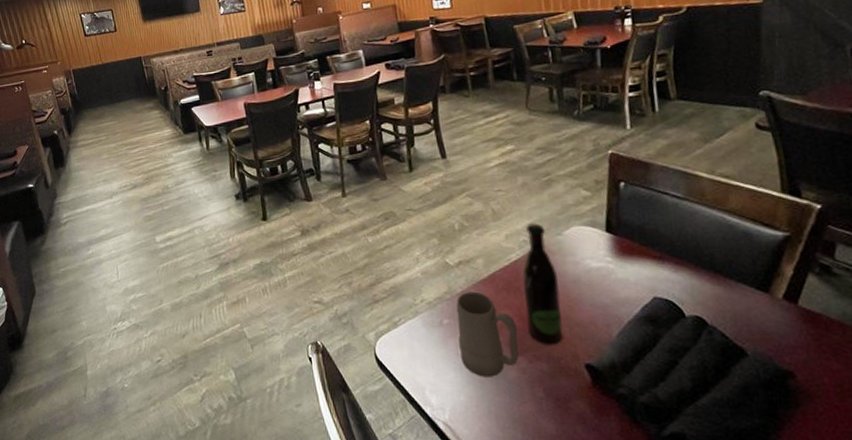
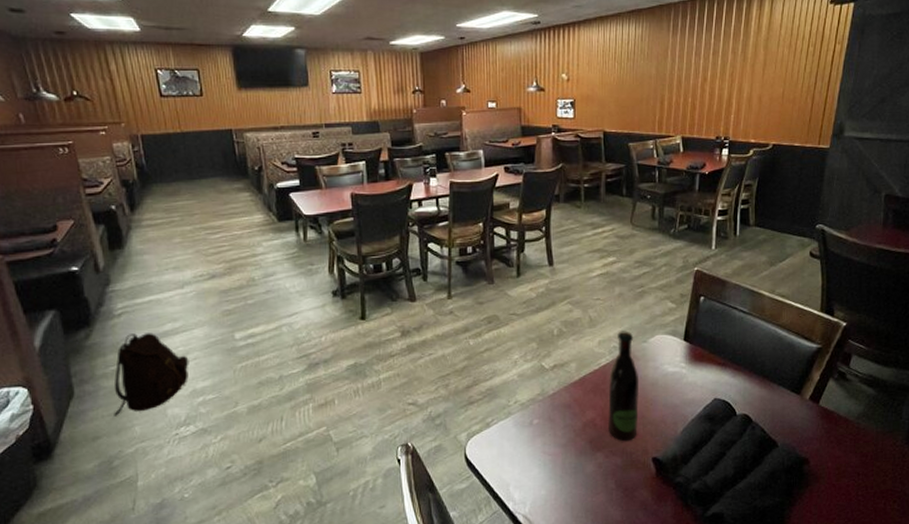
backpack: none [64,238,121,312] -> present [114,333,189,416]
beer mug: present [456,291,519,377] -> none [544,393,600,473]

